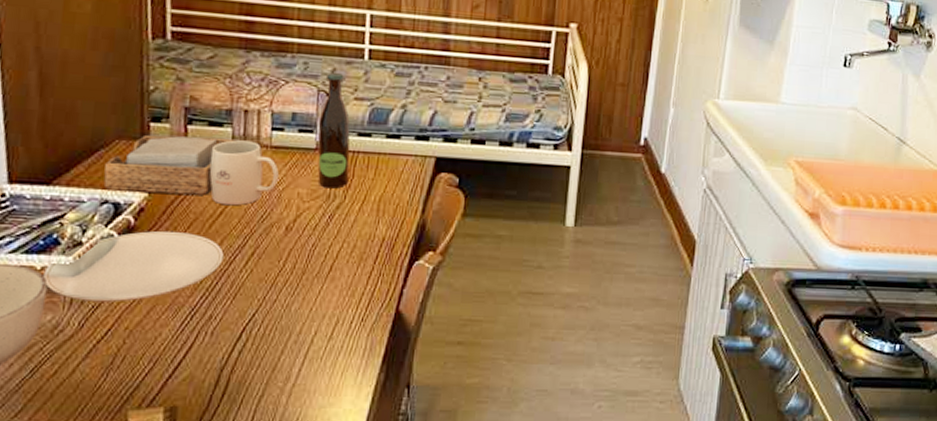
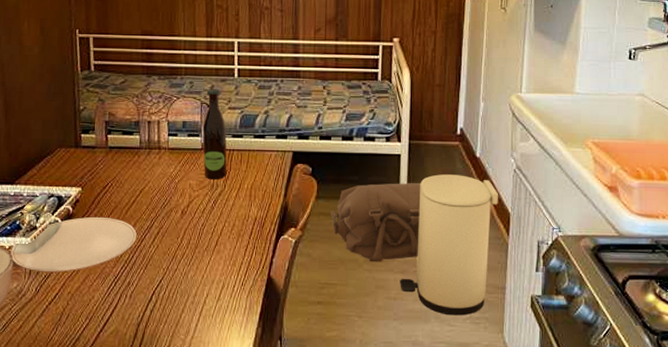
napkin holder: present [104,134,235,195] -> none [50,143,142,189]
mug: present [209,140,279,206] -> none [124,145,175,196]
duffel bag: none [479,200,593,296] -> present [330,182,421,263]
pedal bin: none [560,192,684,359] -> present [400,174,498,316]

